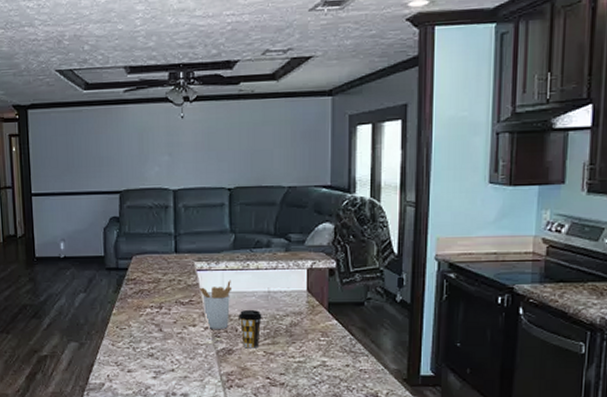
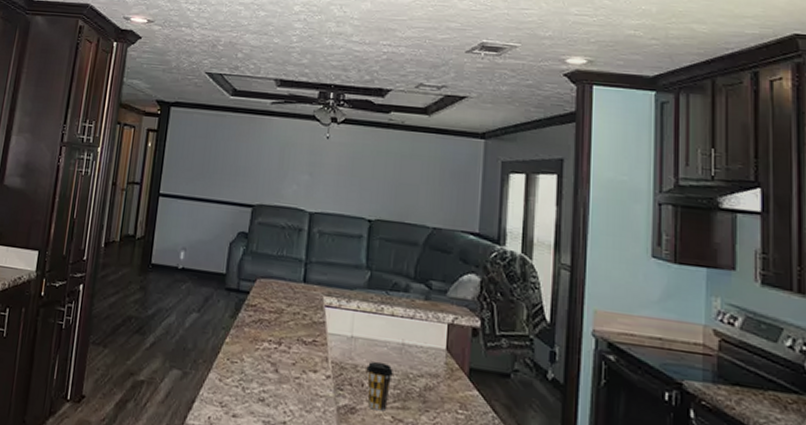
utensil holder: present [200,280,232,329] -> none [326,323,363,381]

